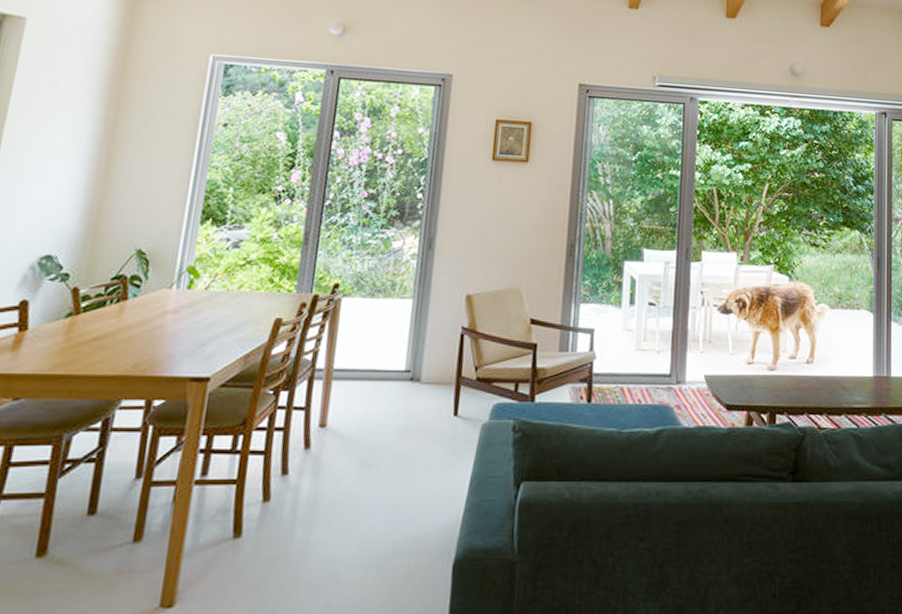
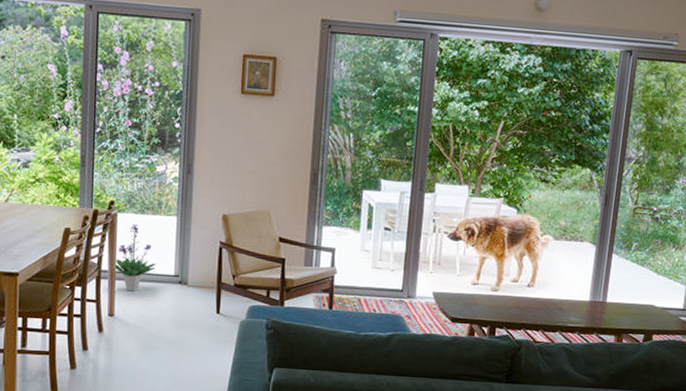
potted plant: none [331,311,384,394] -> present [113,224,156,292]

